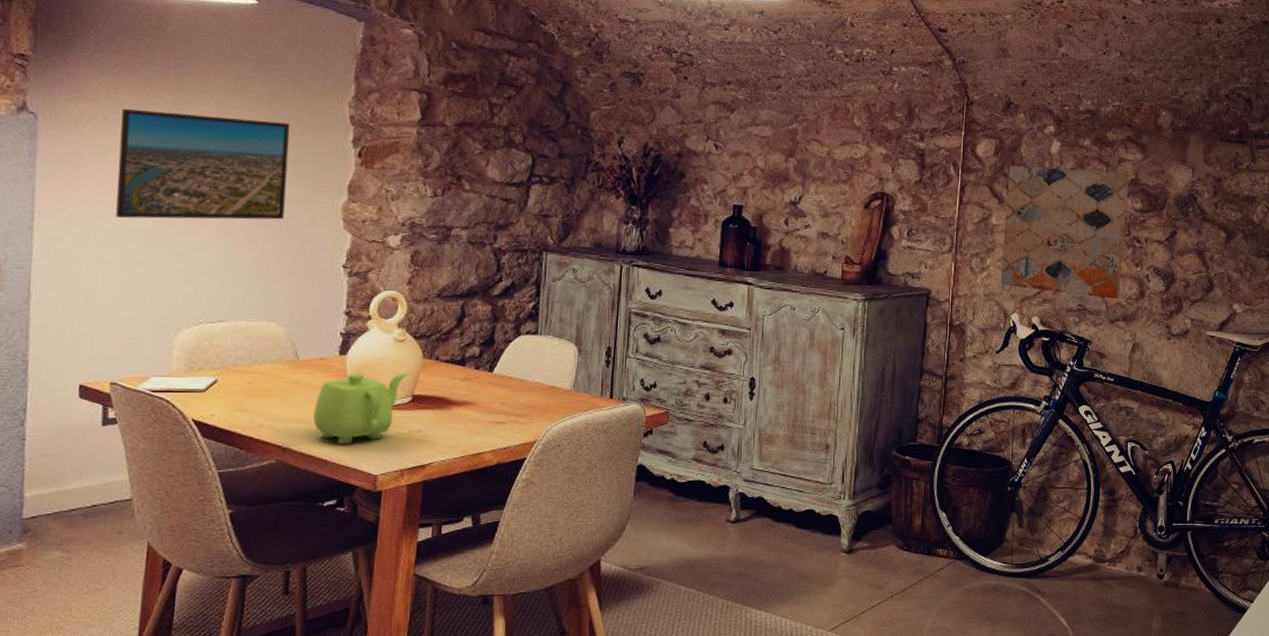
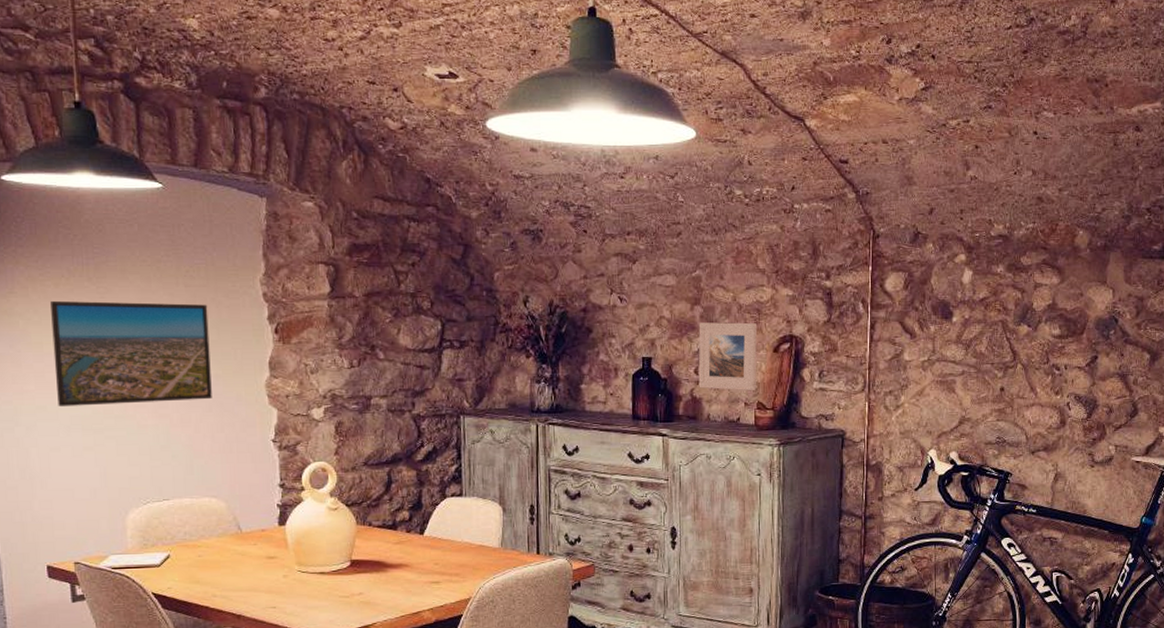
teapot: present [313,373,408,445] -> none [261,540,344,610]
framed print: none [788,175,850,245] -> present [698,322,758,391]
wall art: present [1000,165,1129,299] -> none [916,297,1046,429]

